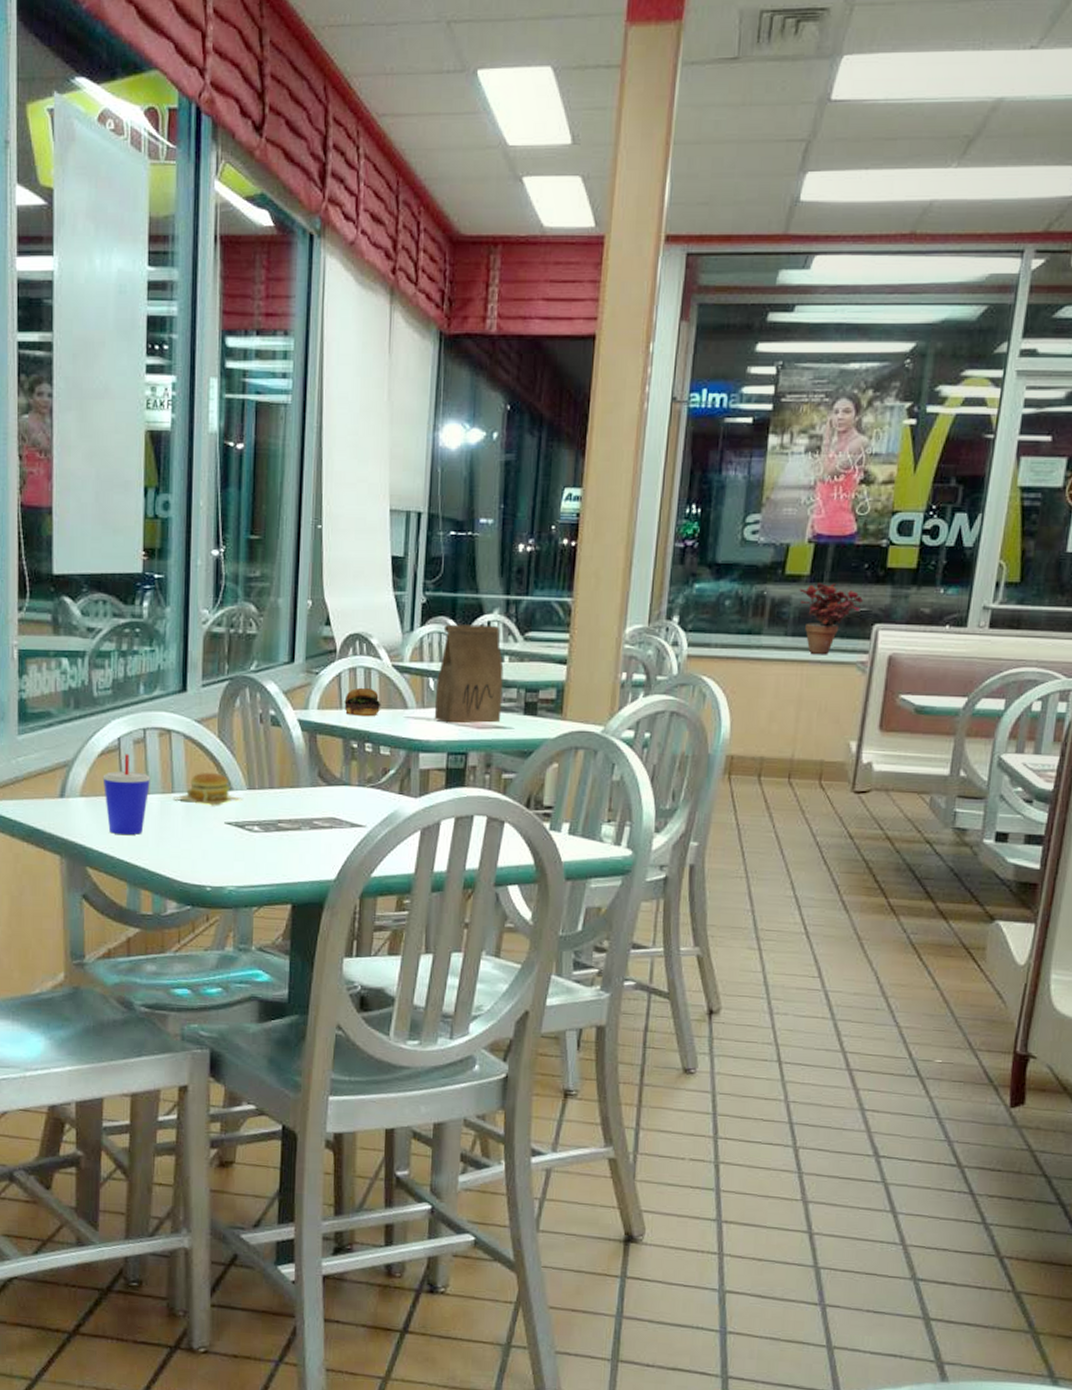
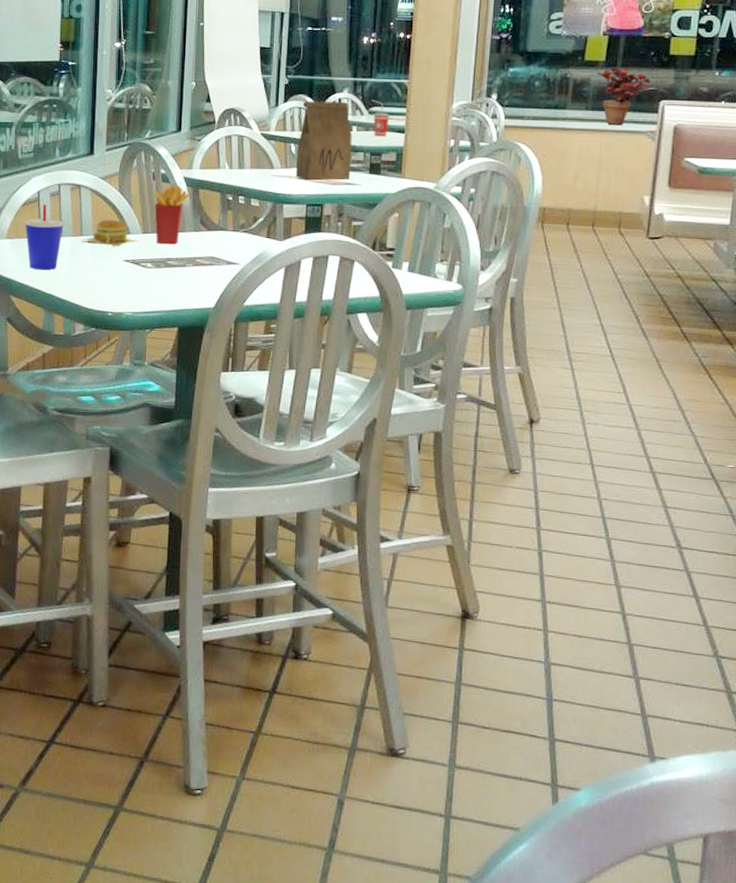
french fries: none [262,728,305,803] -> present [154,184,190,245]
hamburger: present [344,687,381,717] -> none [221,151,252,175]
beverage cup: none [527,623,549,669] -> present [371,100,390,137]

